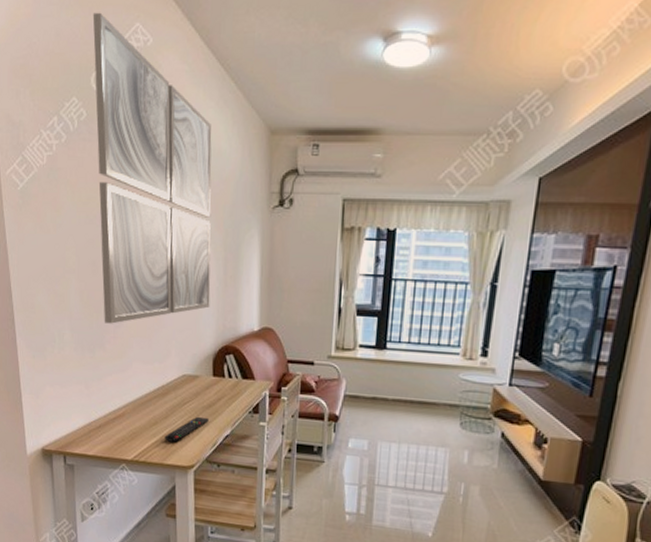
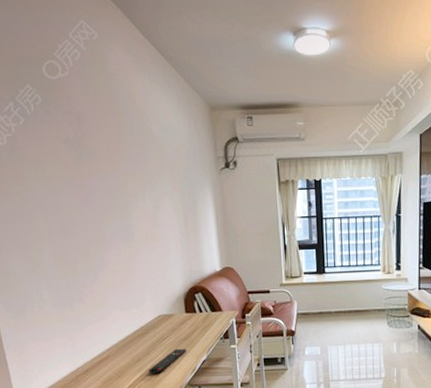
wall art: present [92,12,212,324] -> none [37,11,176,280]

